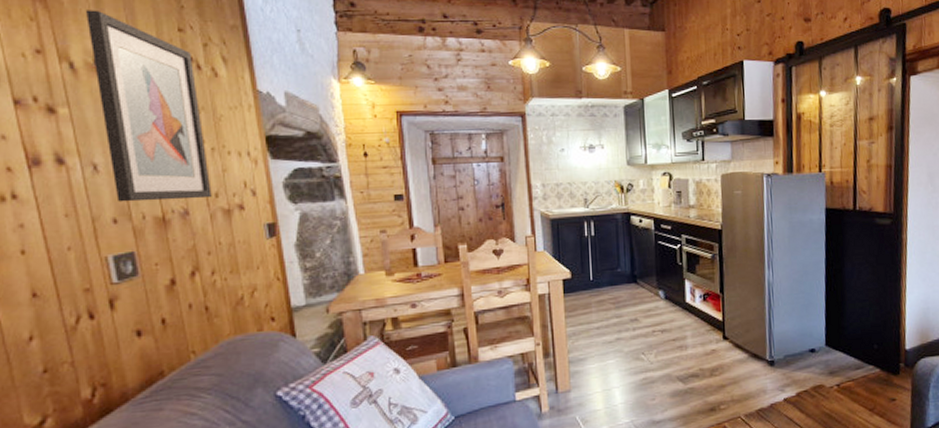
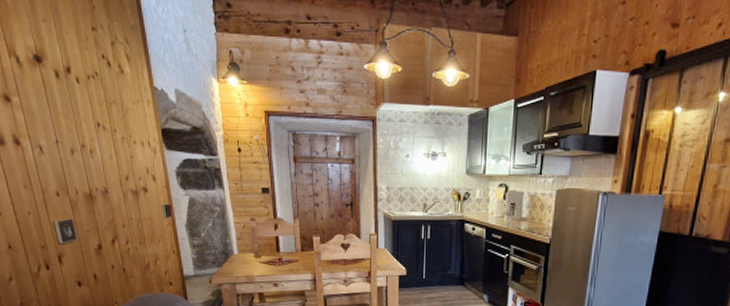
wall art: present [85,10,212,202] -> none [23,9,124,180]

